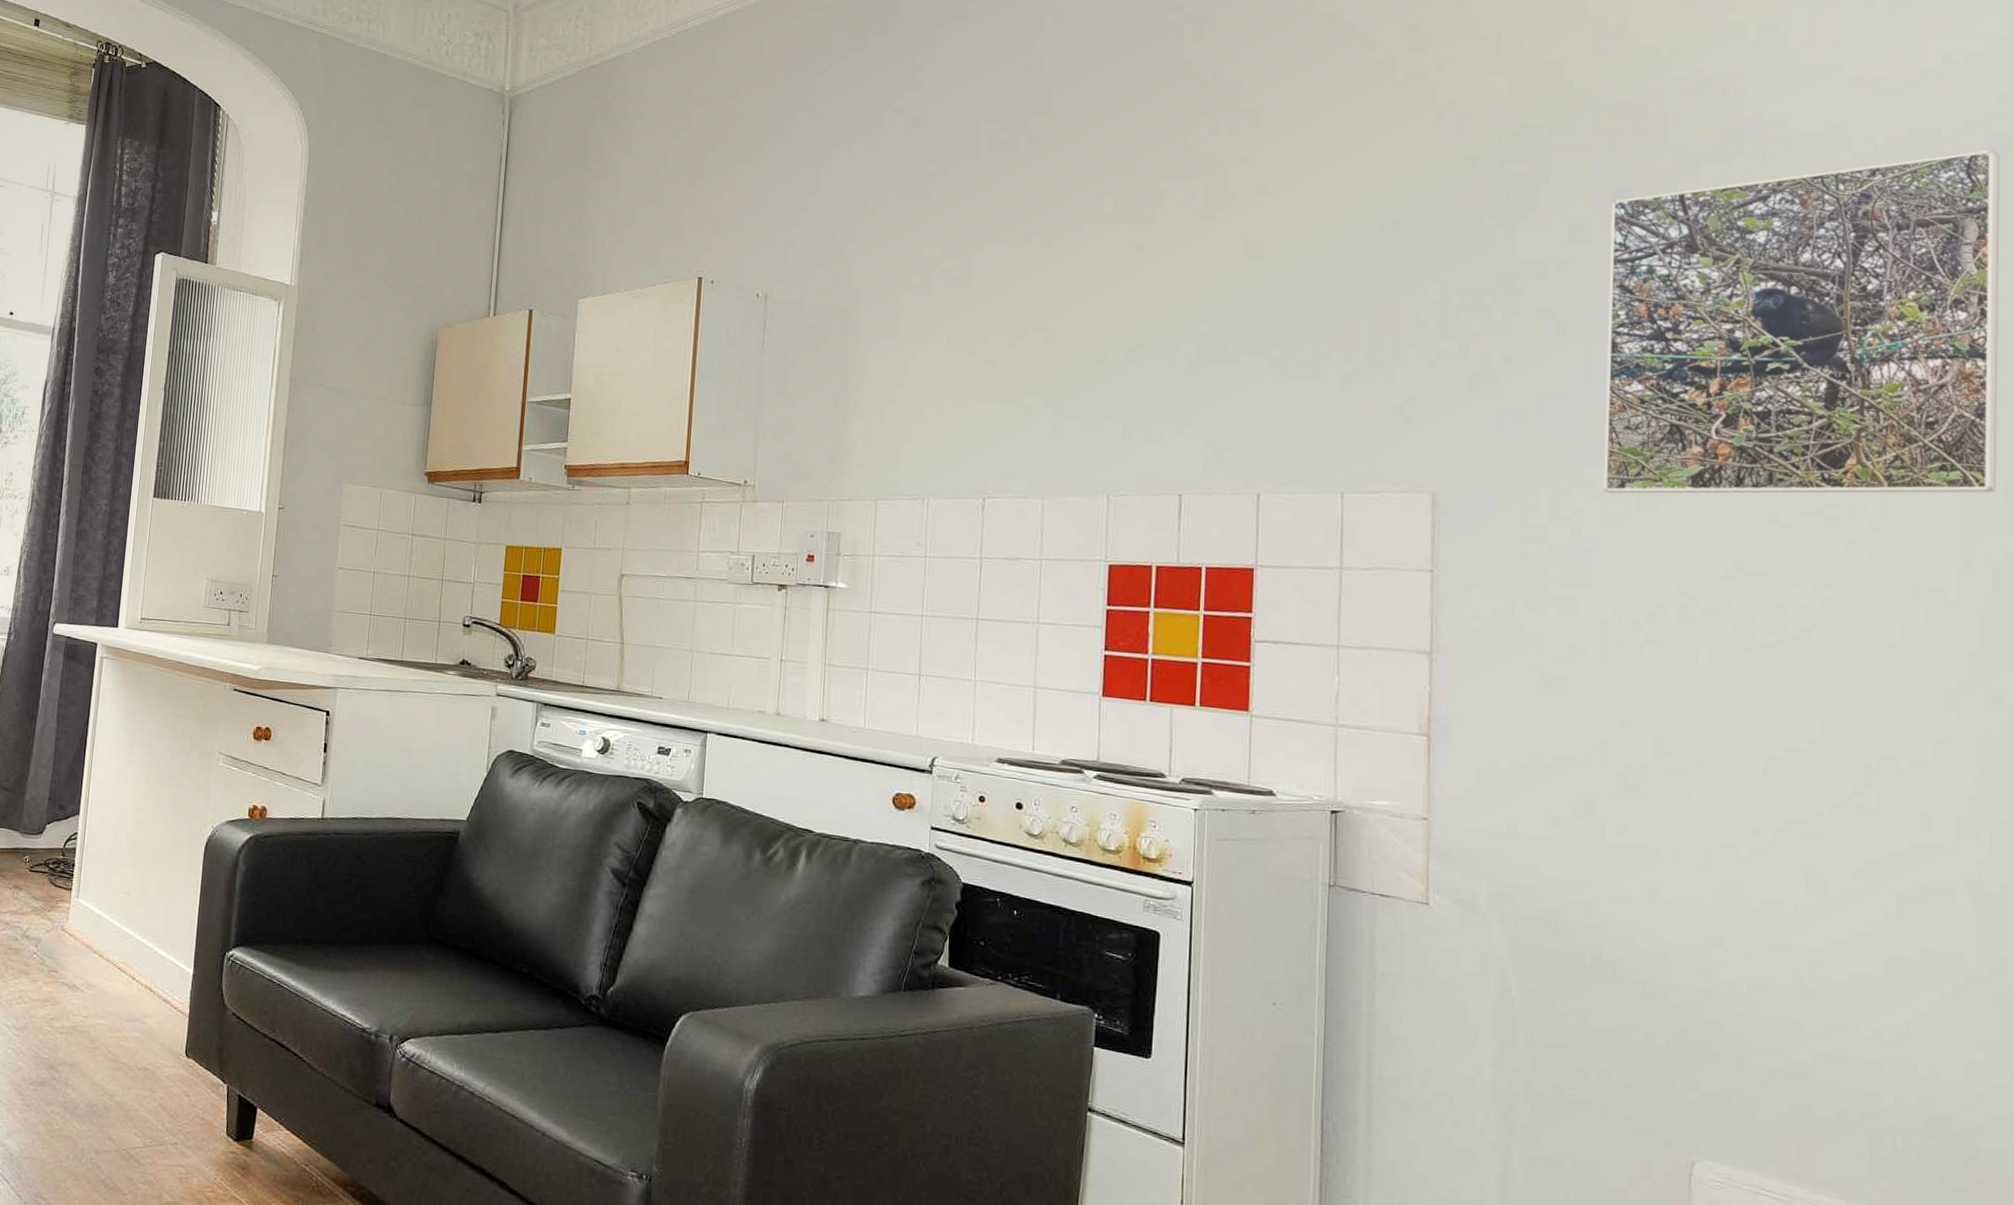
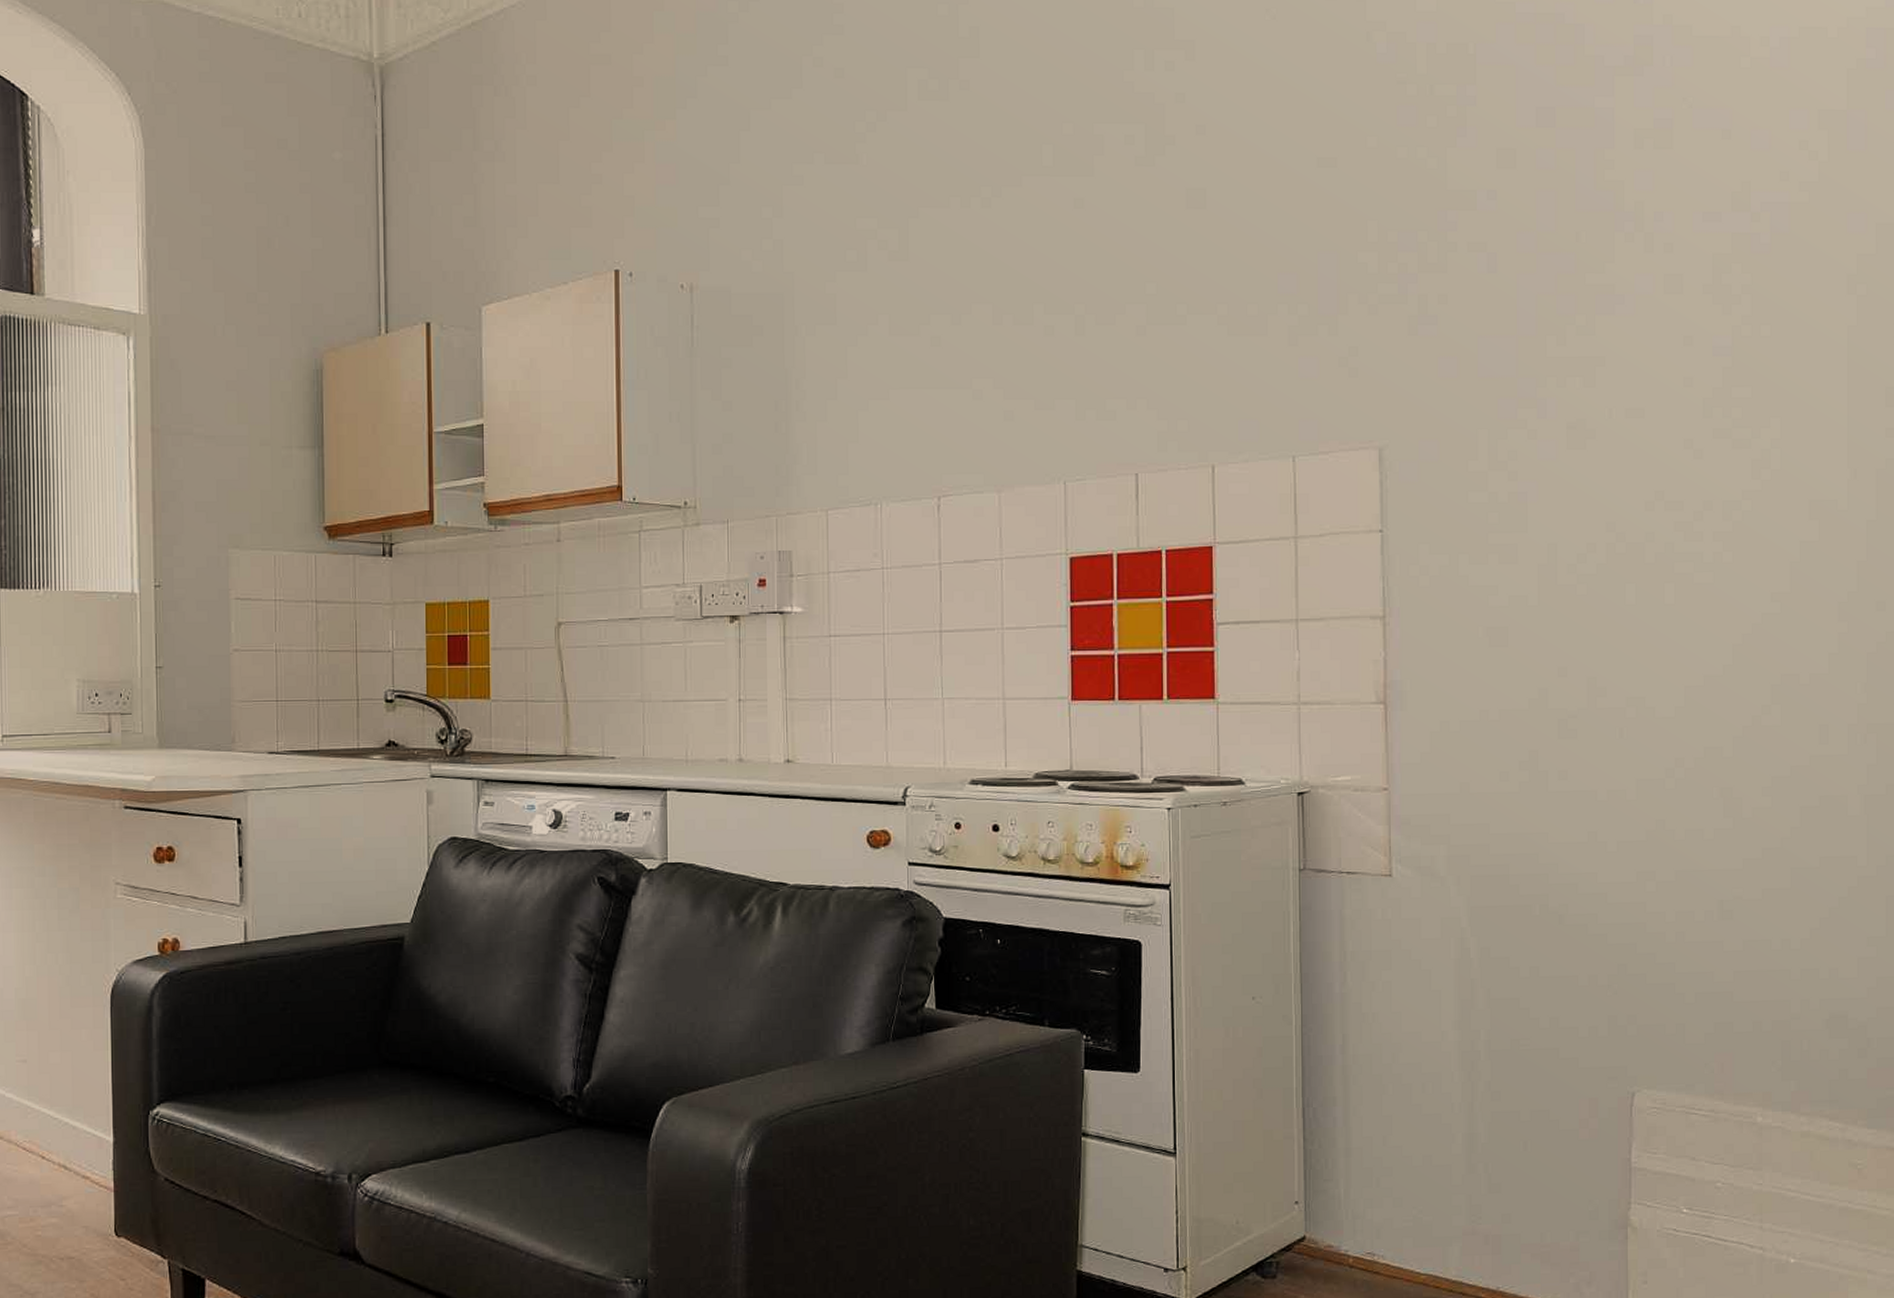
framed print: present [1603,149,2000,494] -> none [1535,46,1878,433]

